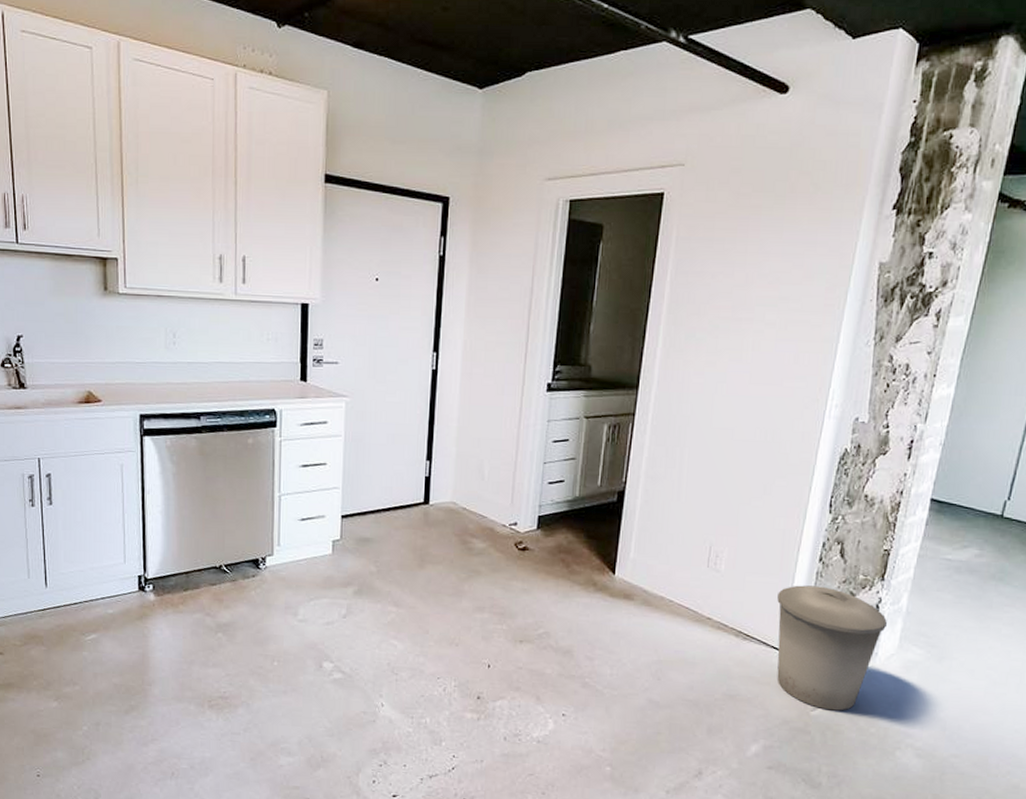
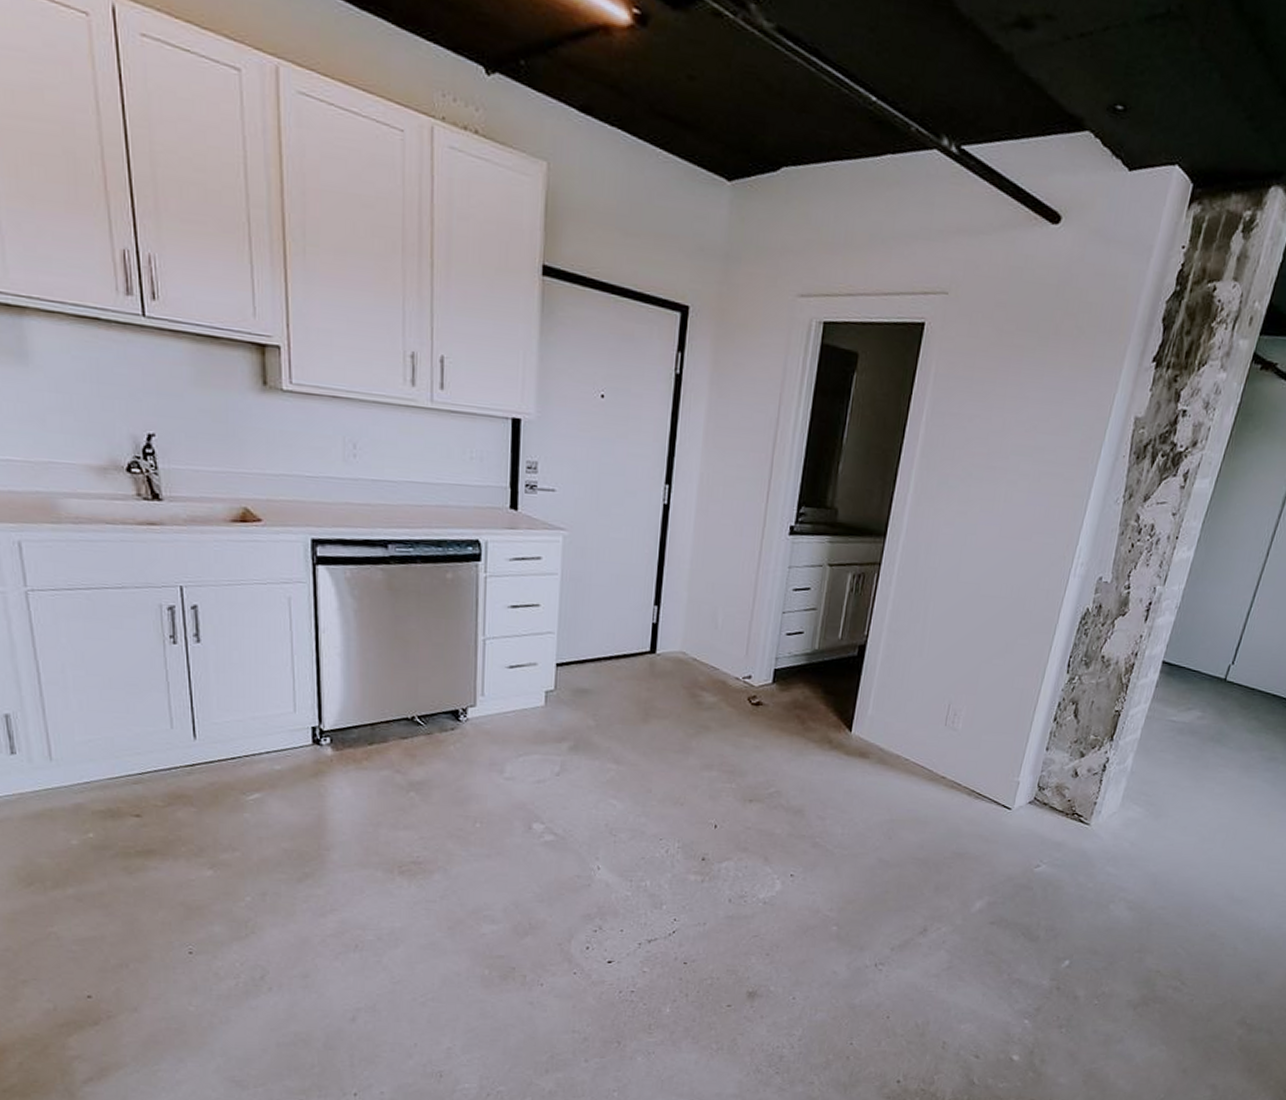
trash can: present [777,585,887,711] -> none [1005,744,1112,867]

